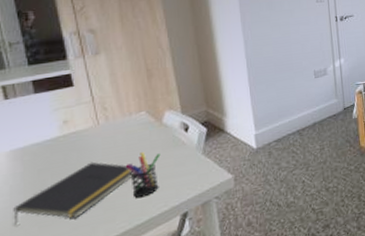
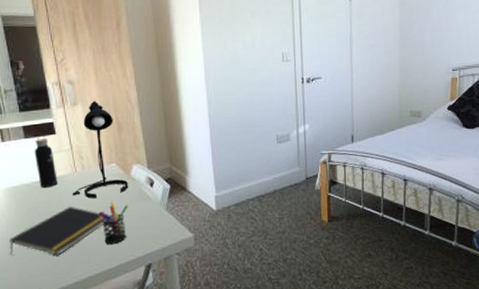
water bottle: none [46,88,76,145] -> present [34,135,58,188]
desk lamp: none [94,48,161,152] -> present [72,100,129,199]

